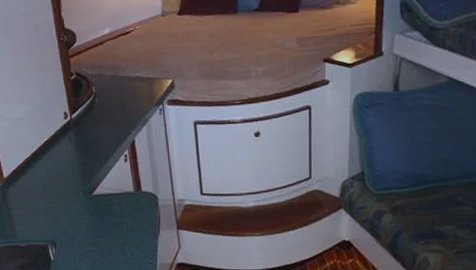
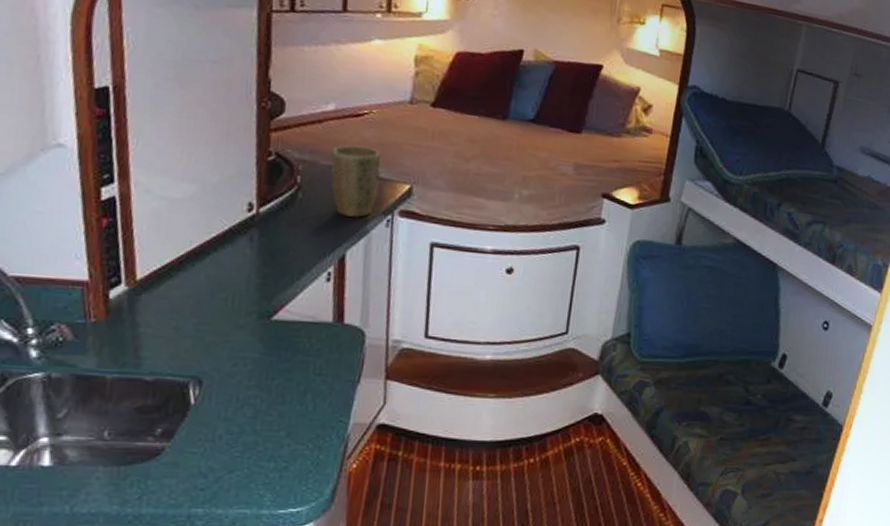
plant pot: none [113,56,150,112] -> present [330,145,381,219]

